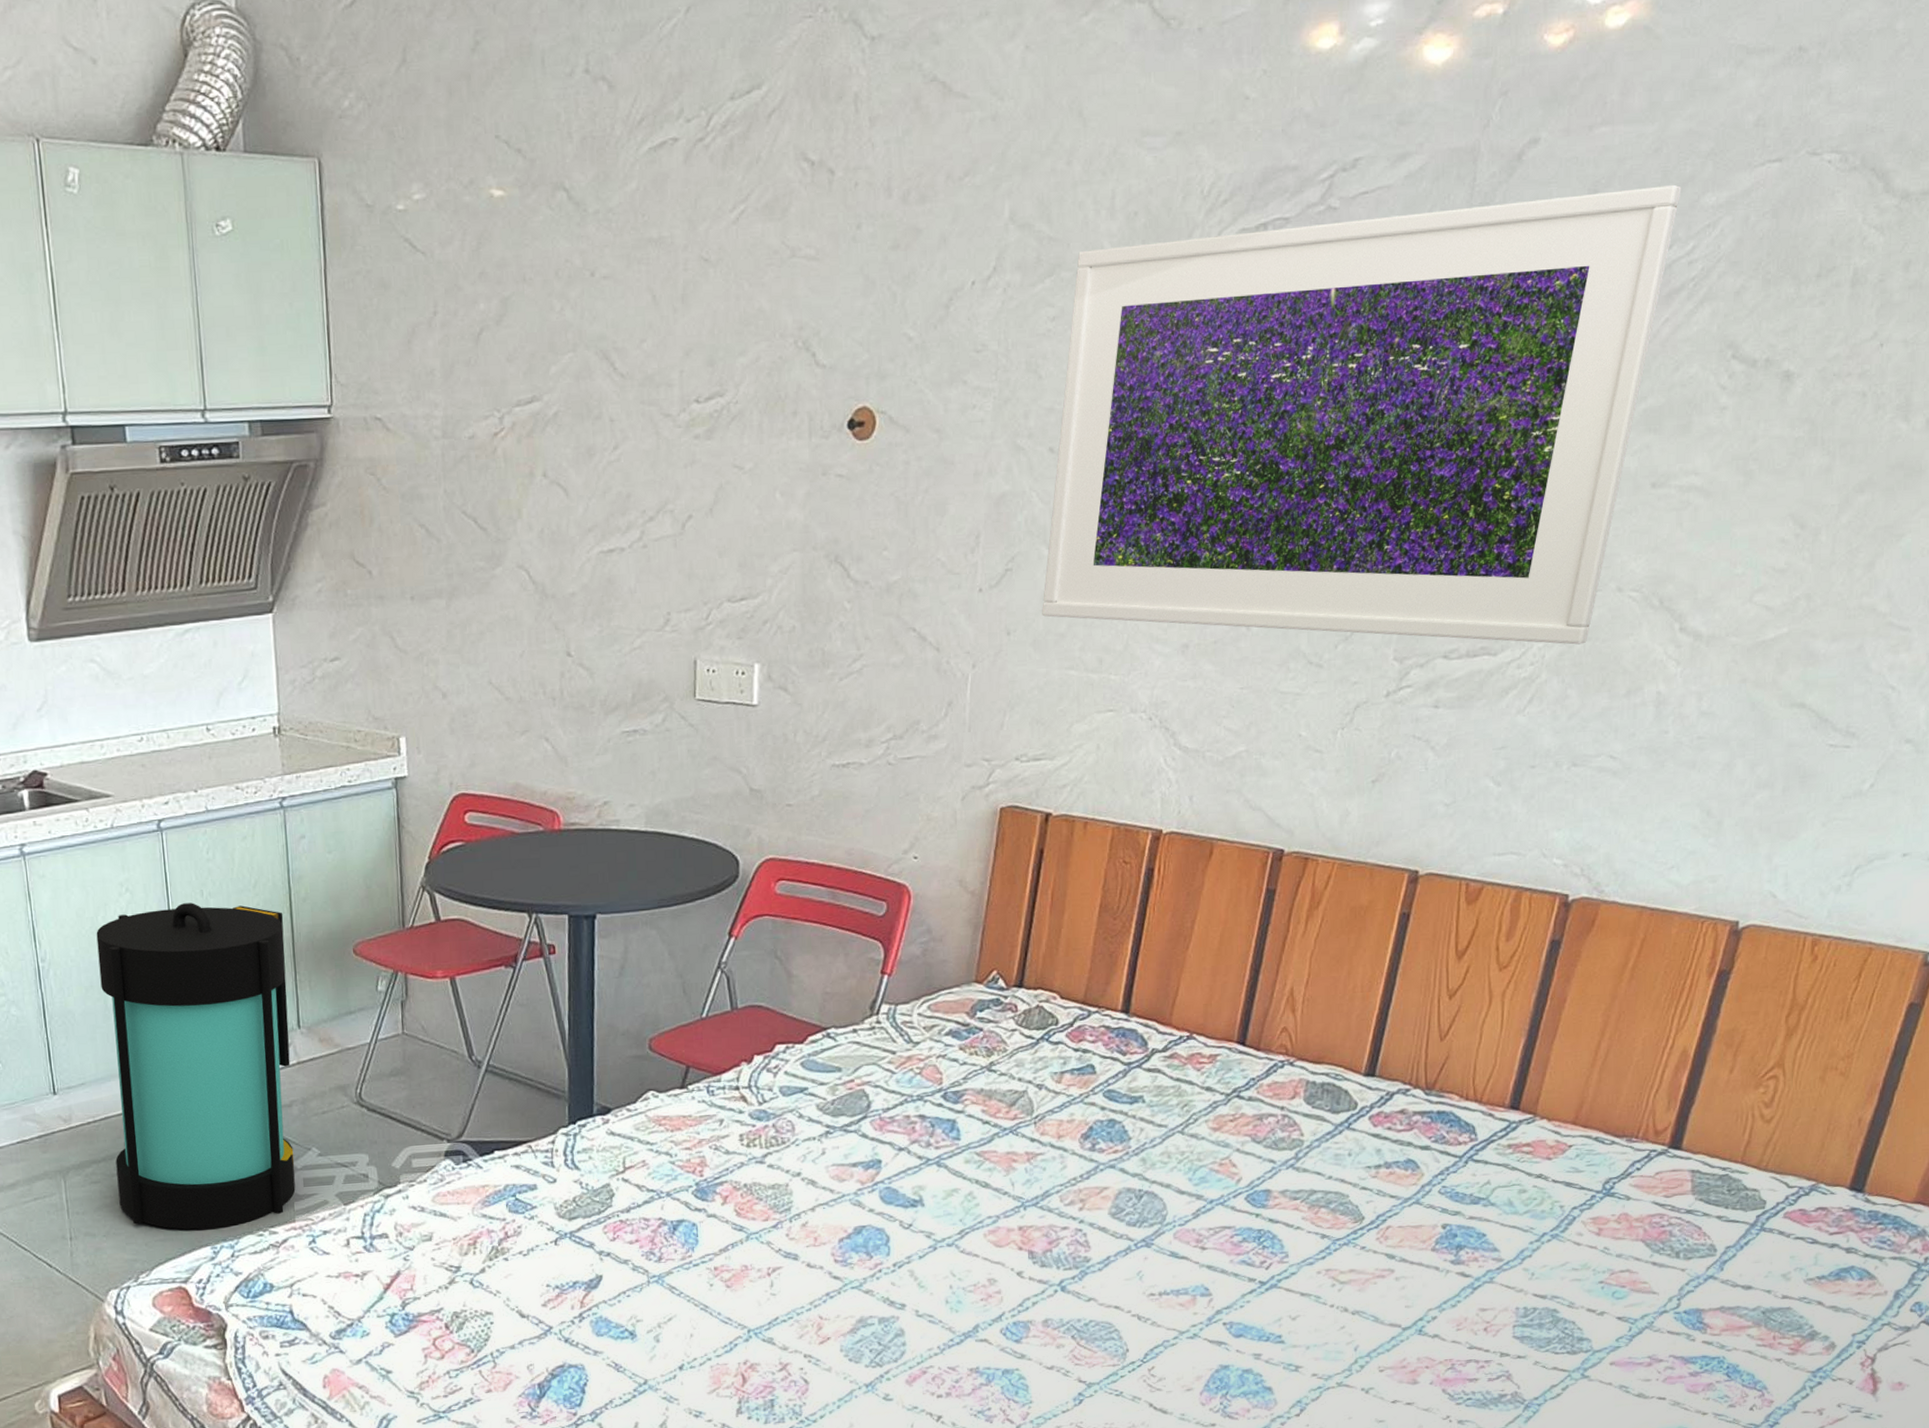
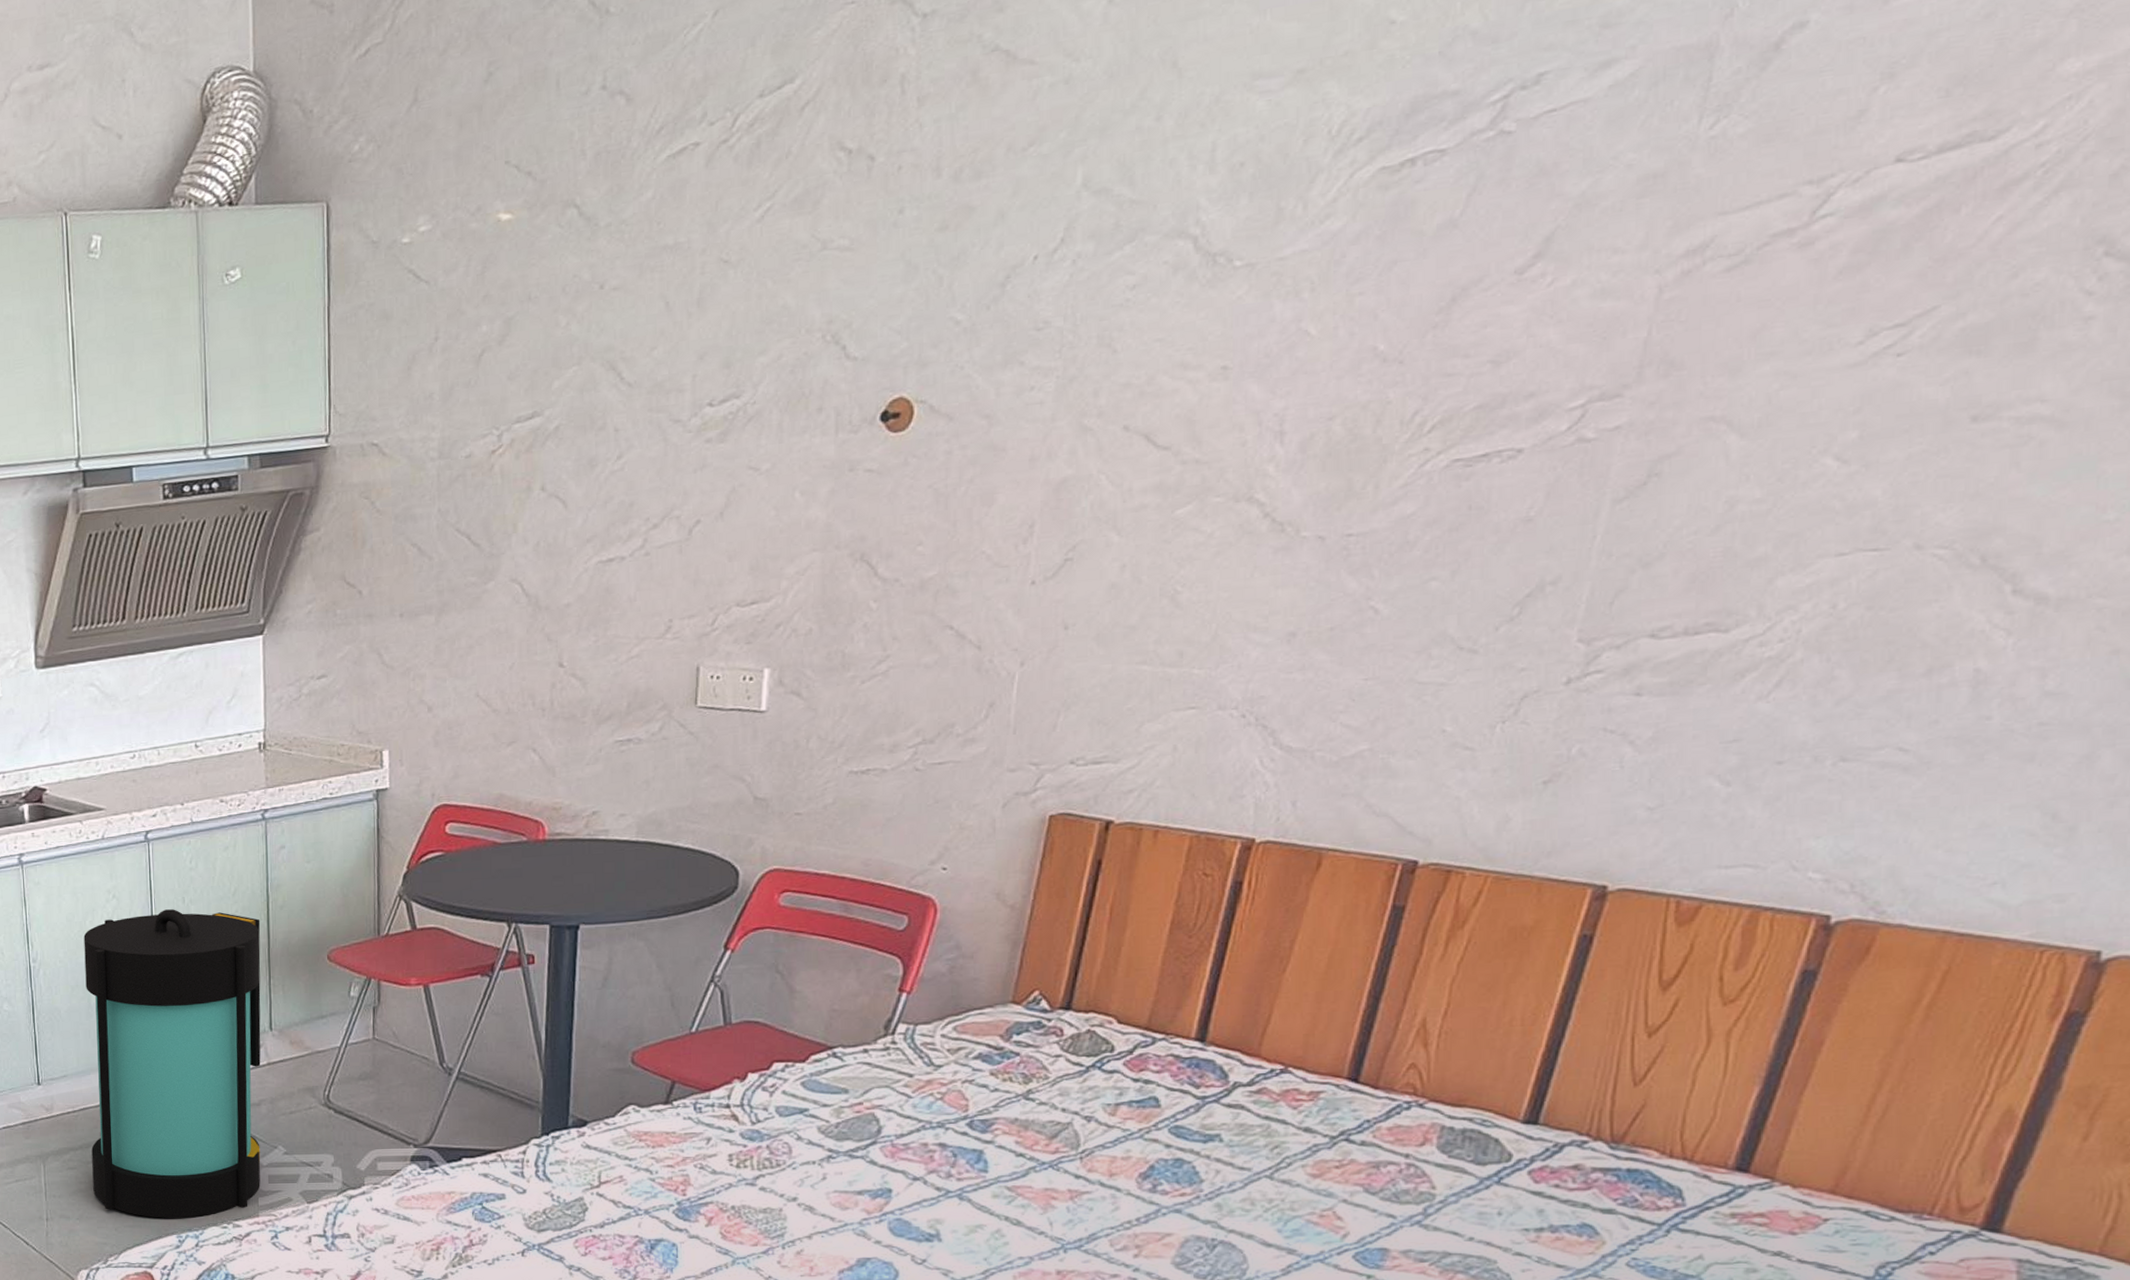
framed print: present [1042,184,1682,645] -> none [1108,53,2027,616]

